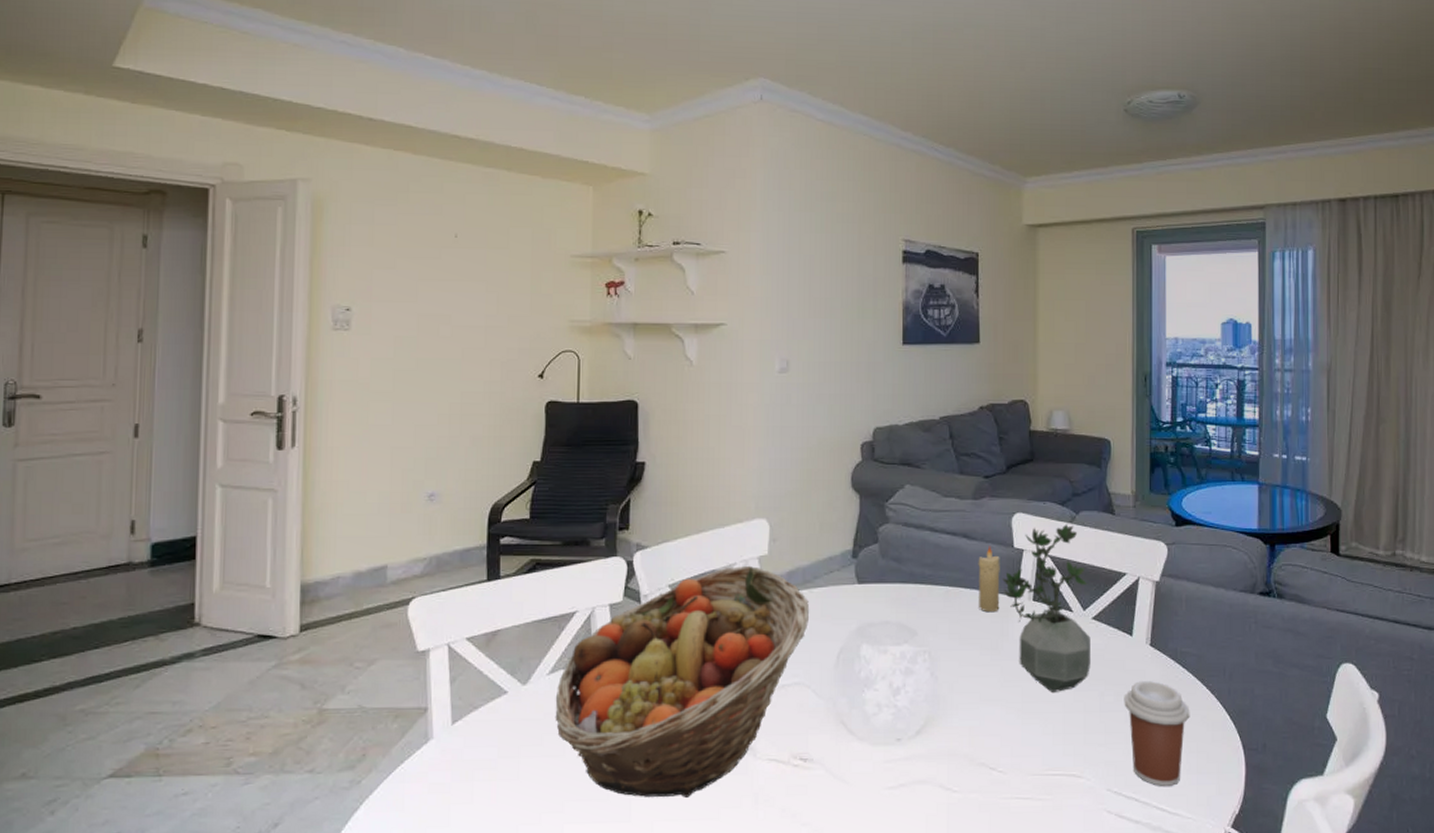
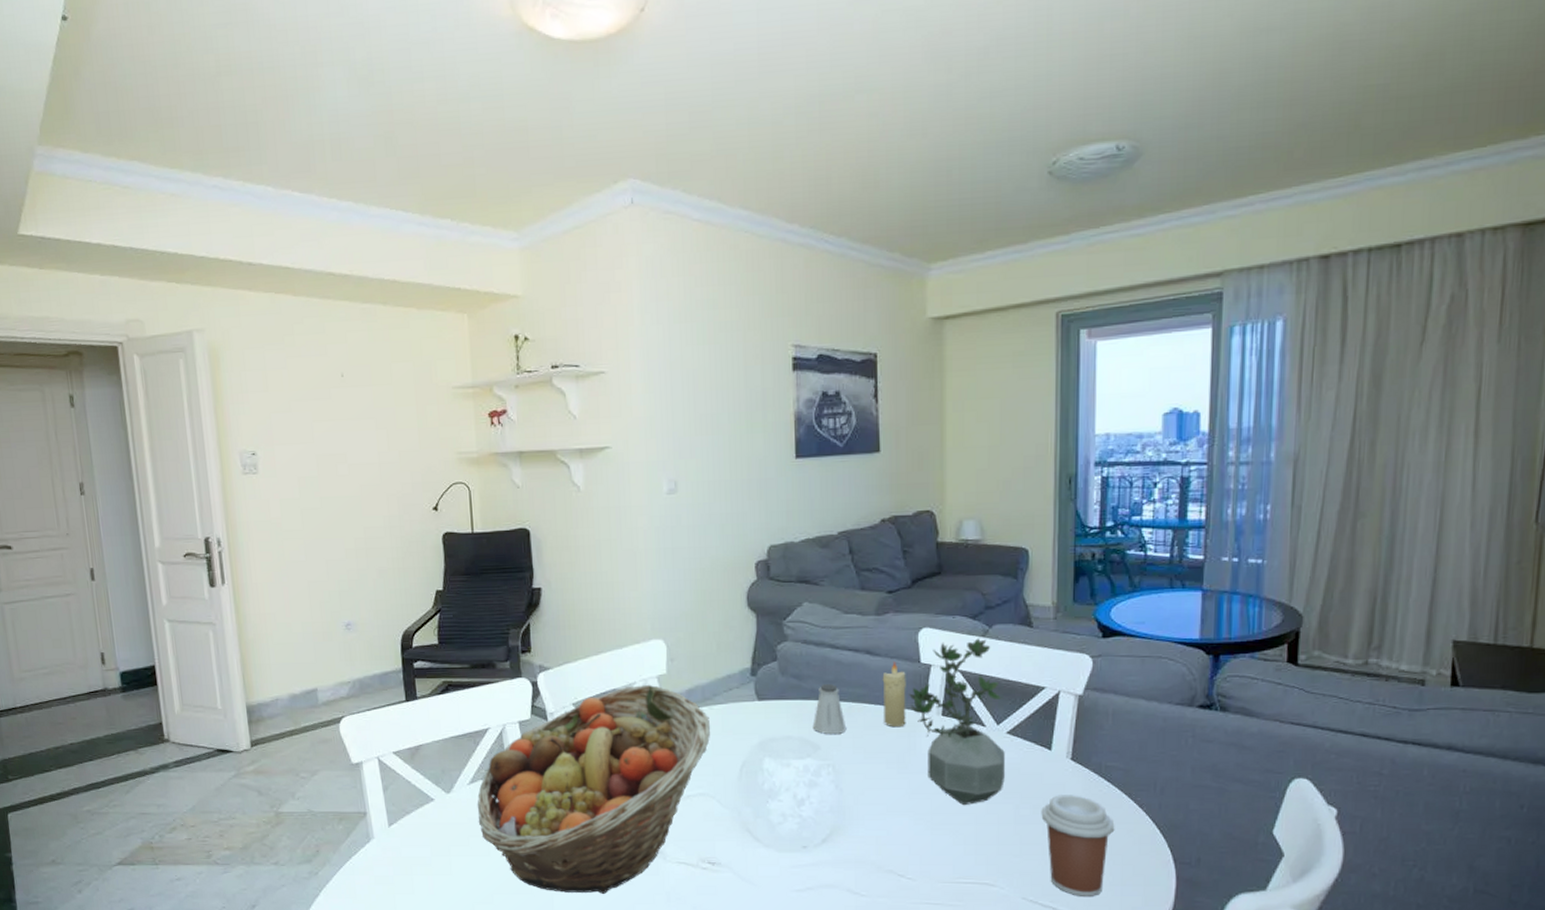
saltshaker: none [910,568,943,620] -> present [812,684,847,735]

